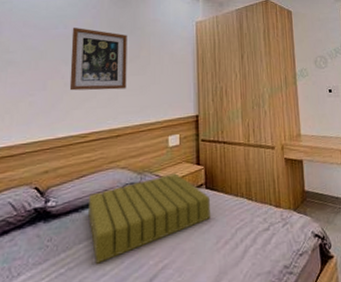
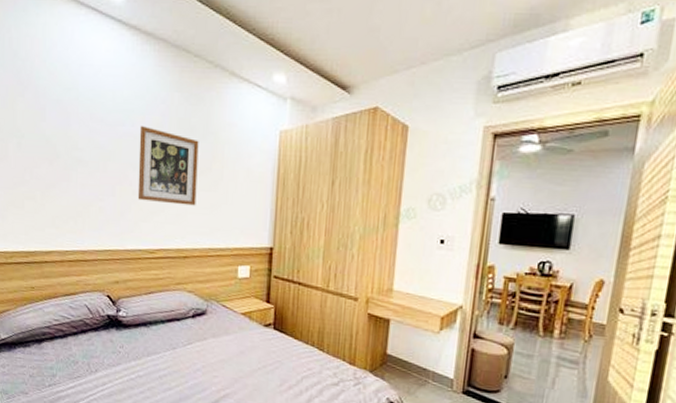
cushion: present [88,173,210,264] -> none [156,306,277,378]

